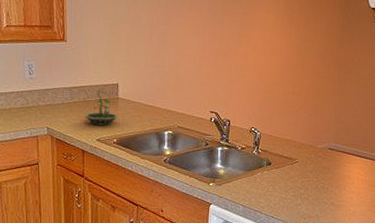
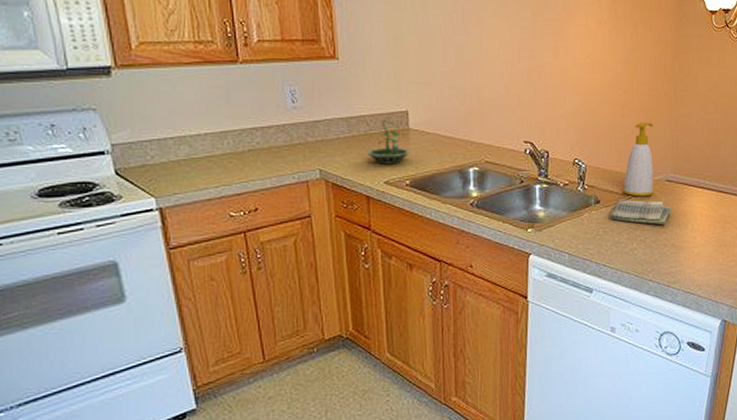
dish towel: none [279,163,332,187] -> present [610,200,672,226]
soap bottle: none [290,99,320,162] -> present [622,122,654,197]

